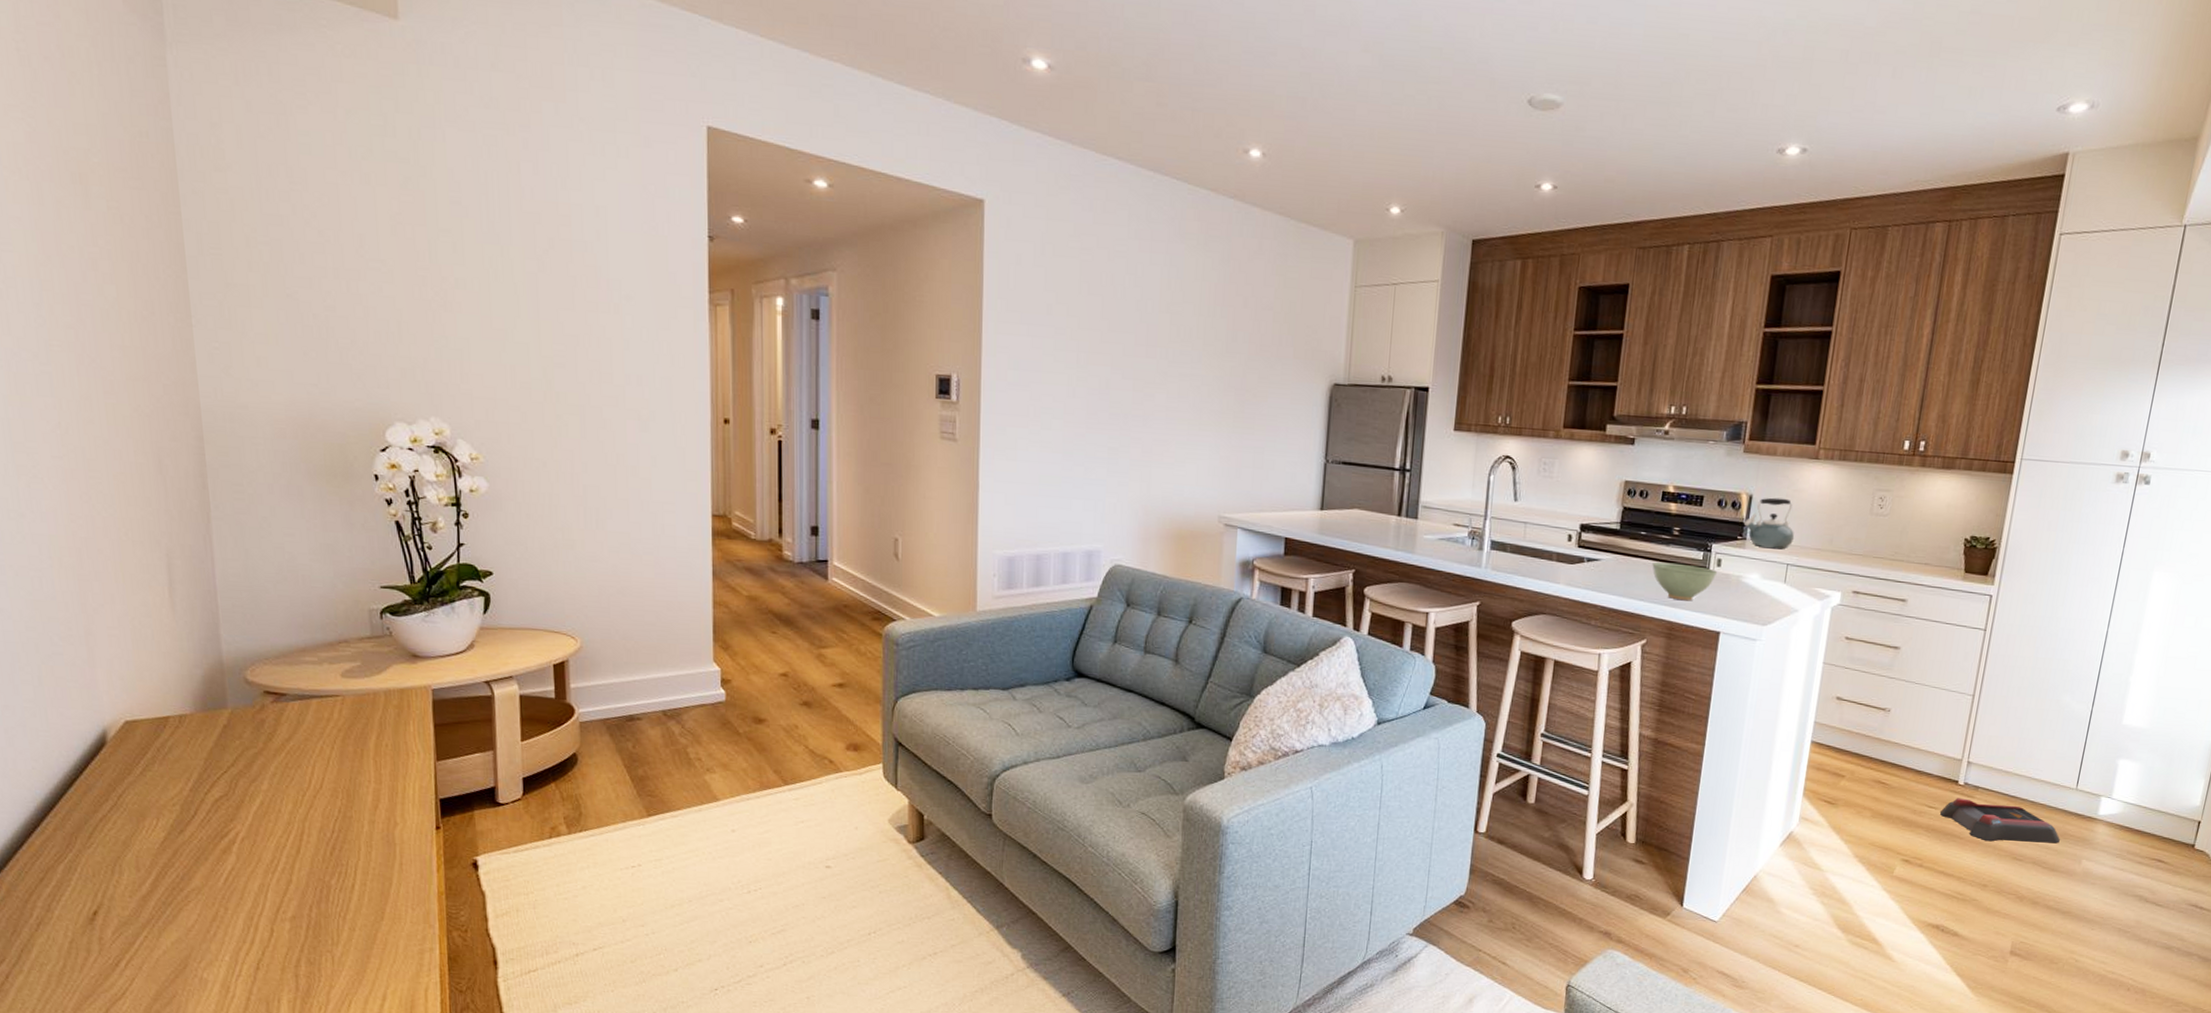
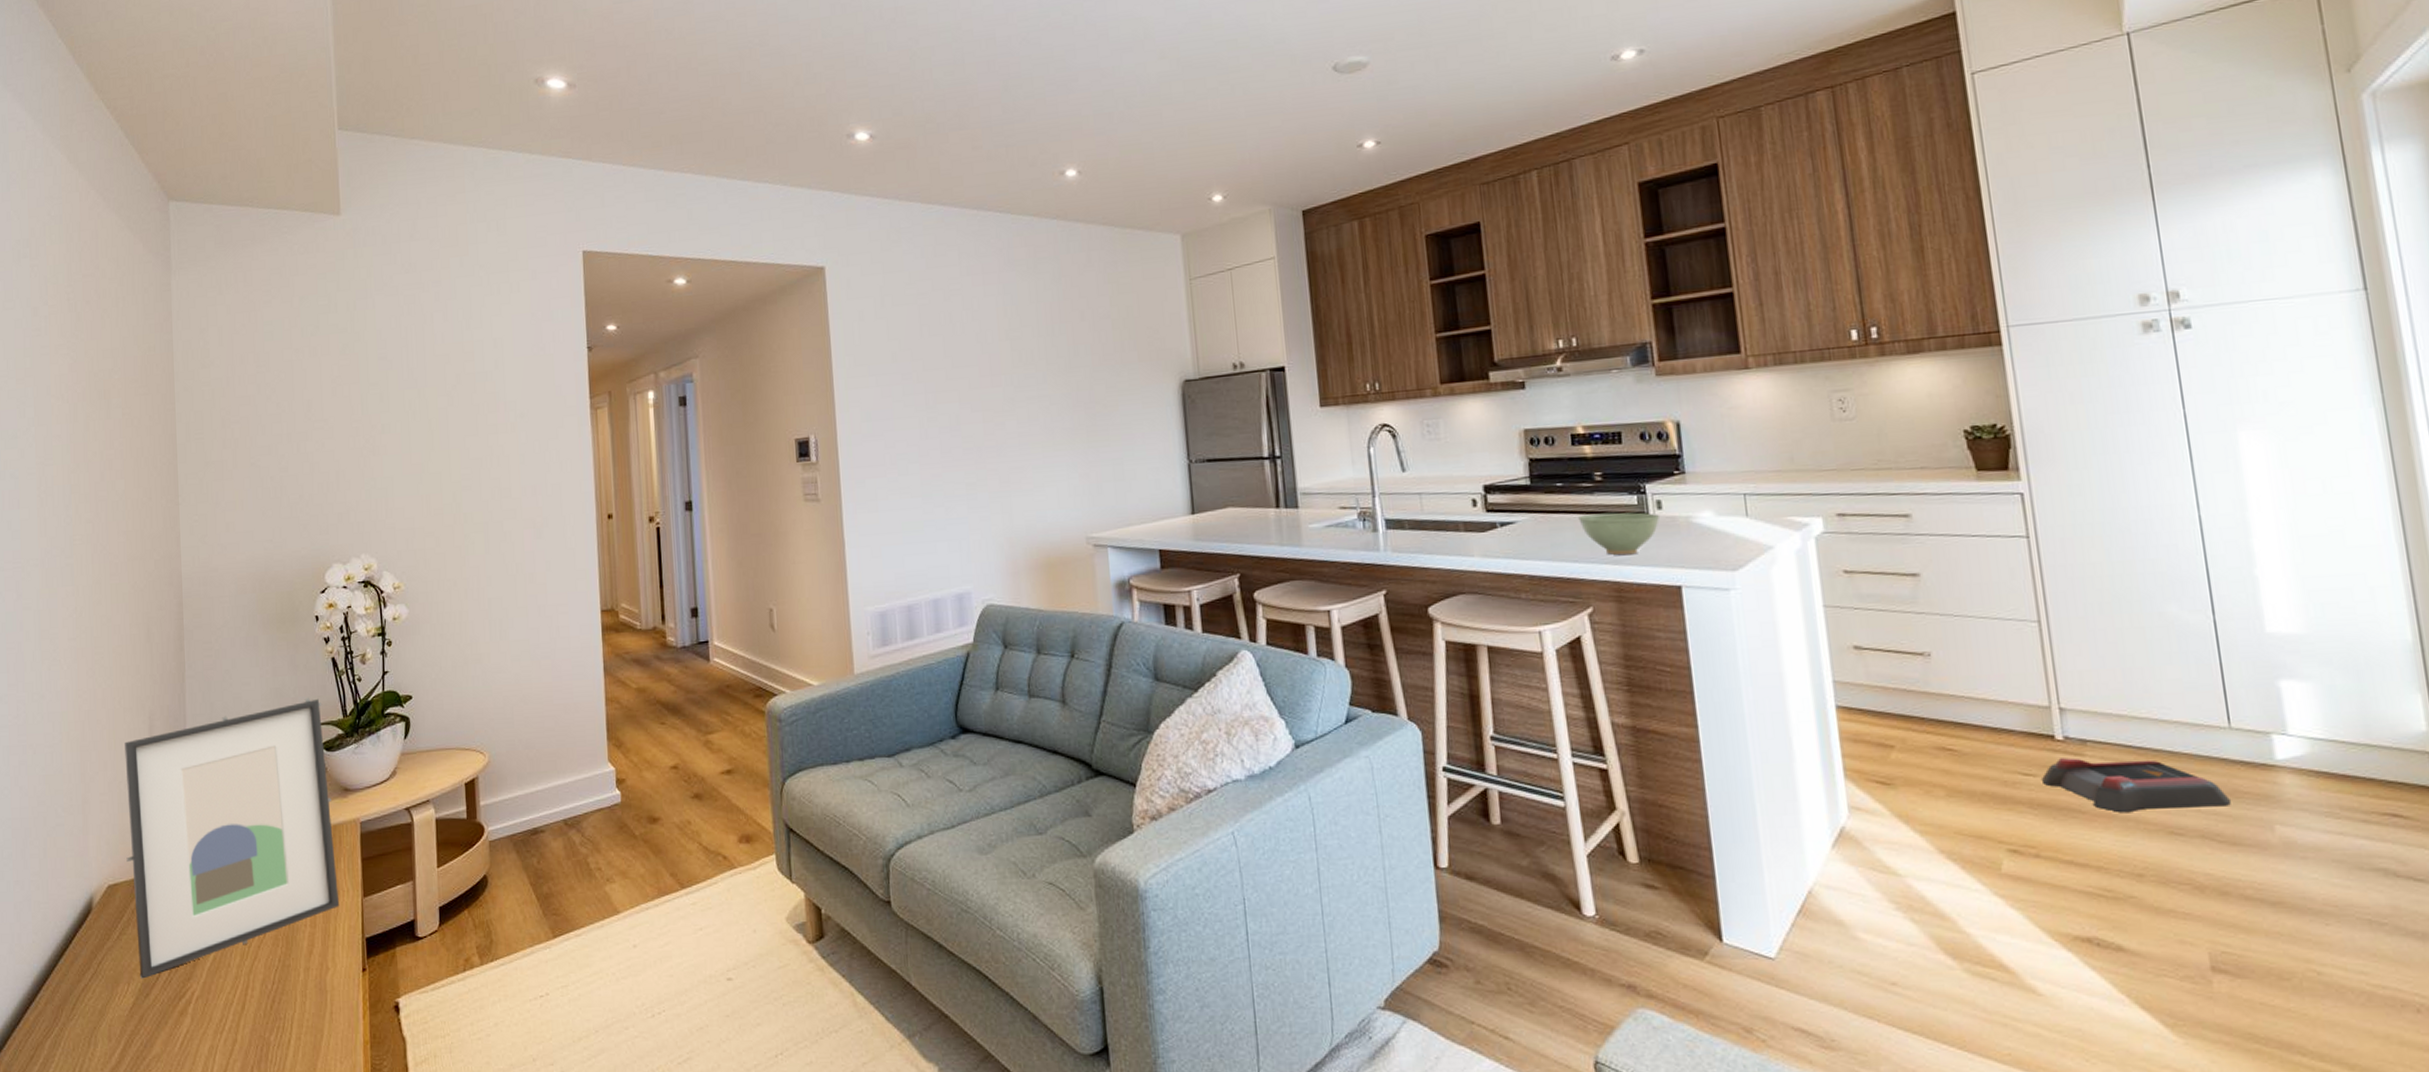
picture frame: none [136,558,409,816] -> present [124,698,340,979]
kettle: present [1743,497,1795,549] -> none [1677,419,1745,480]

